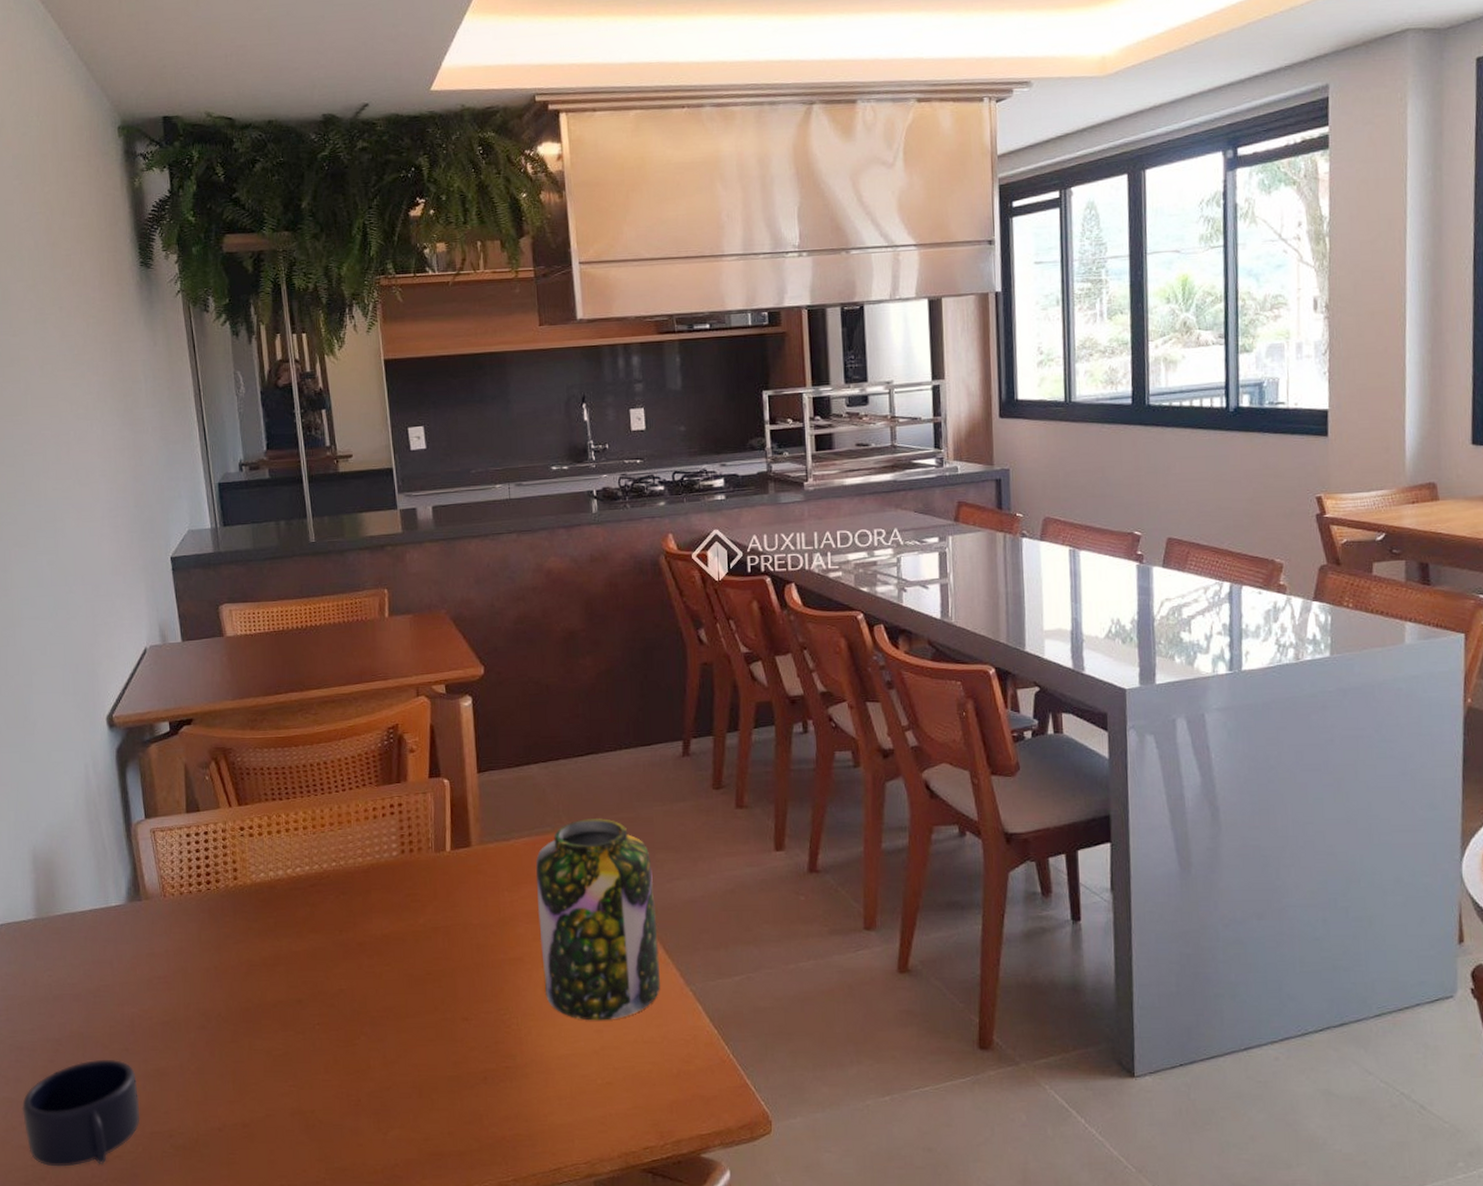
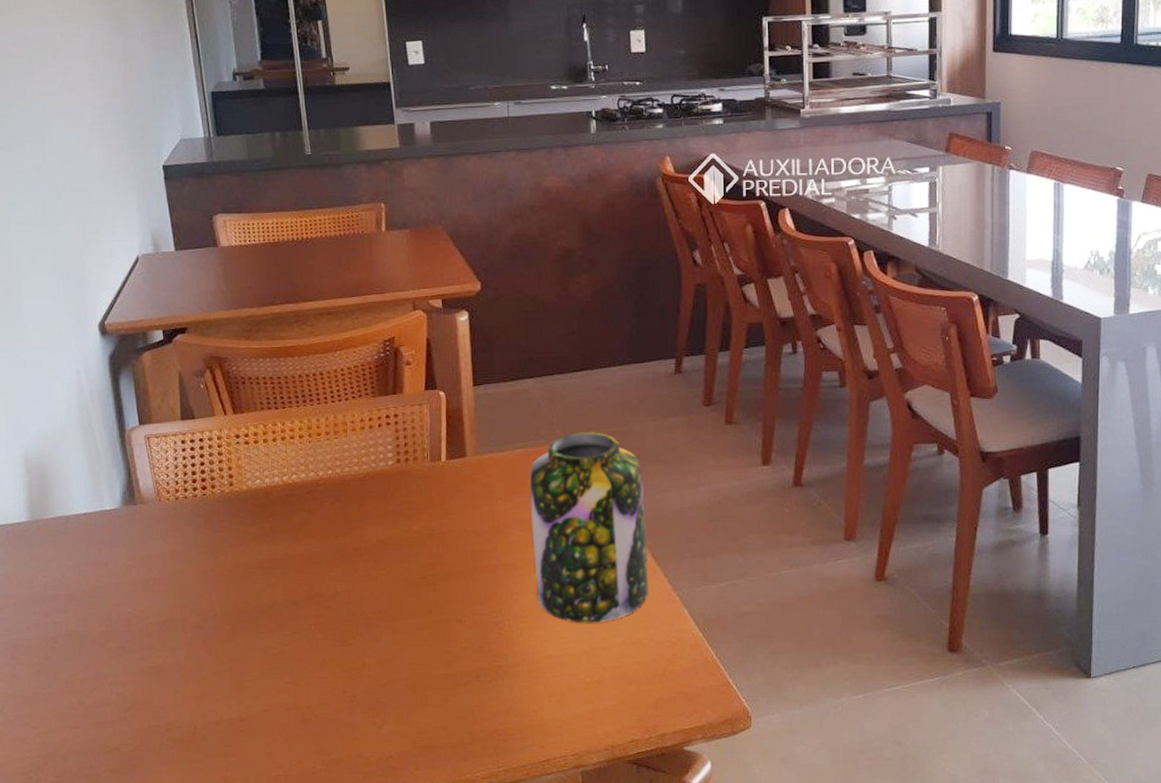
mug: present [21,1060,140,1167] -> none [18,657,138,758]

